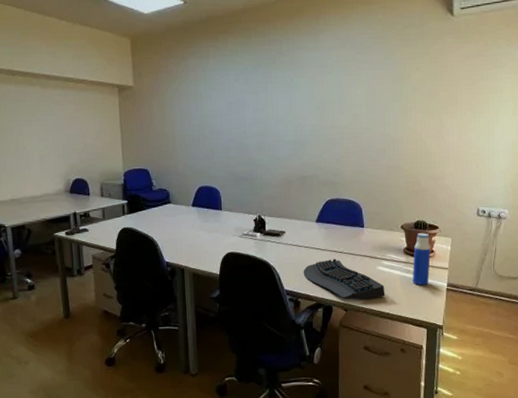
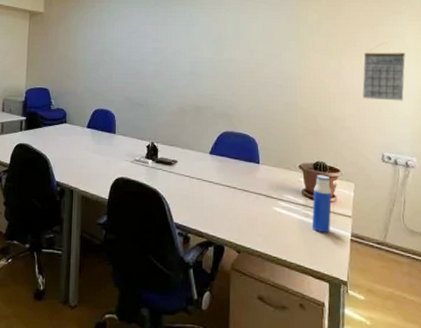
keyboard: present [303,259,385,299] -> none [194,194,282,241]
calendar: none [462,100,504,157] -> present [362,44,406,101]

